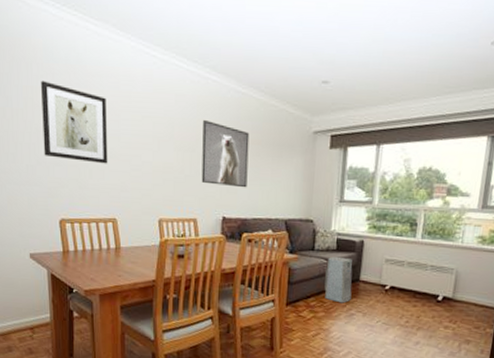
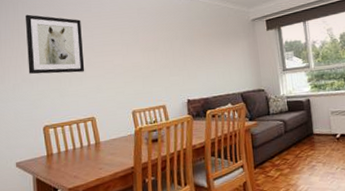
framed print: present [201,120,250,188] -> none [162,24,205,74]
air purifier: present [324,256,353,304] -> none [283,116,310,158]

